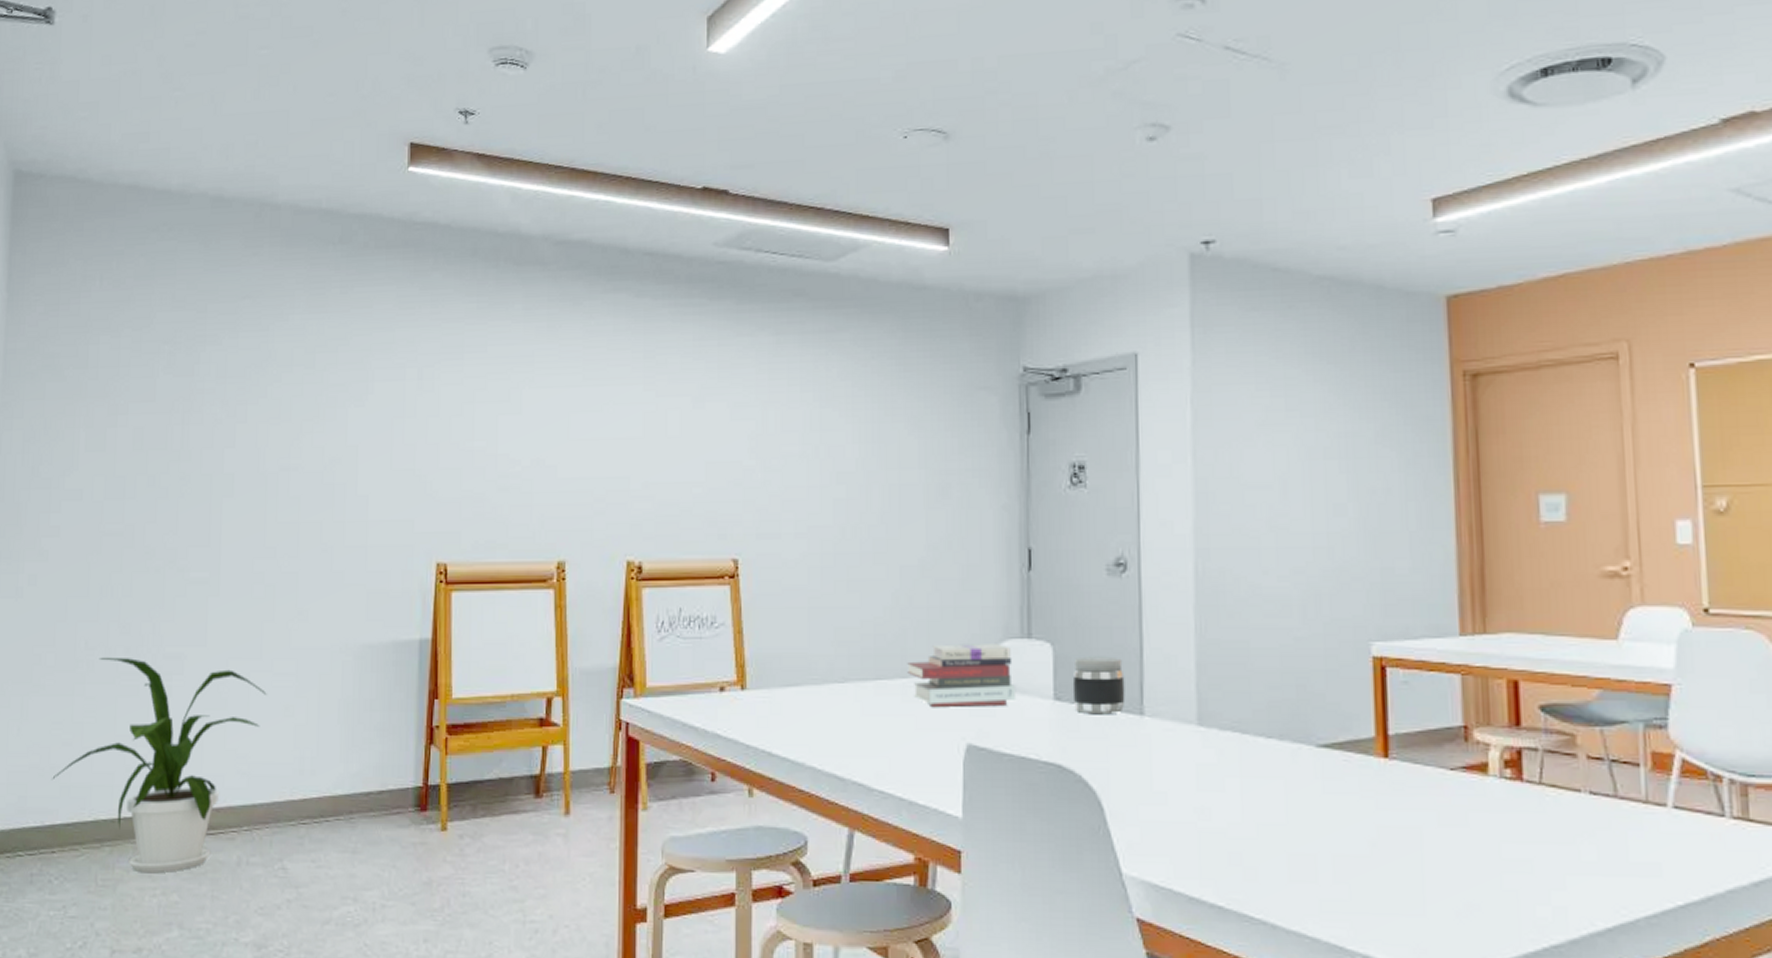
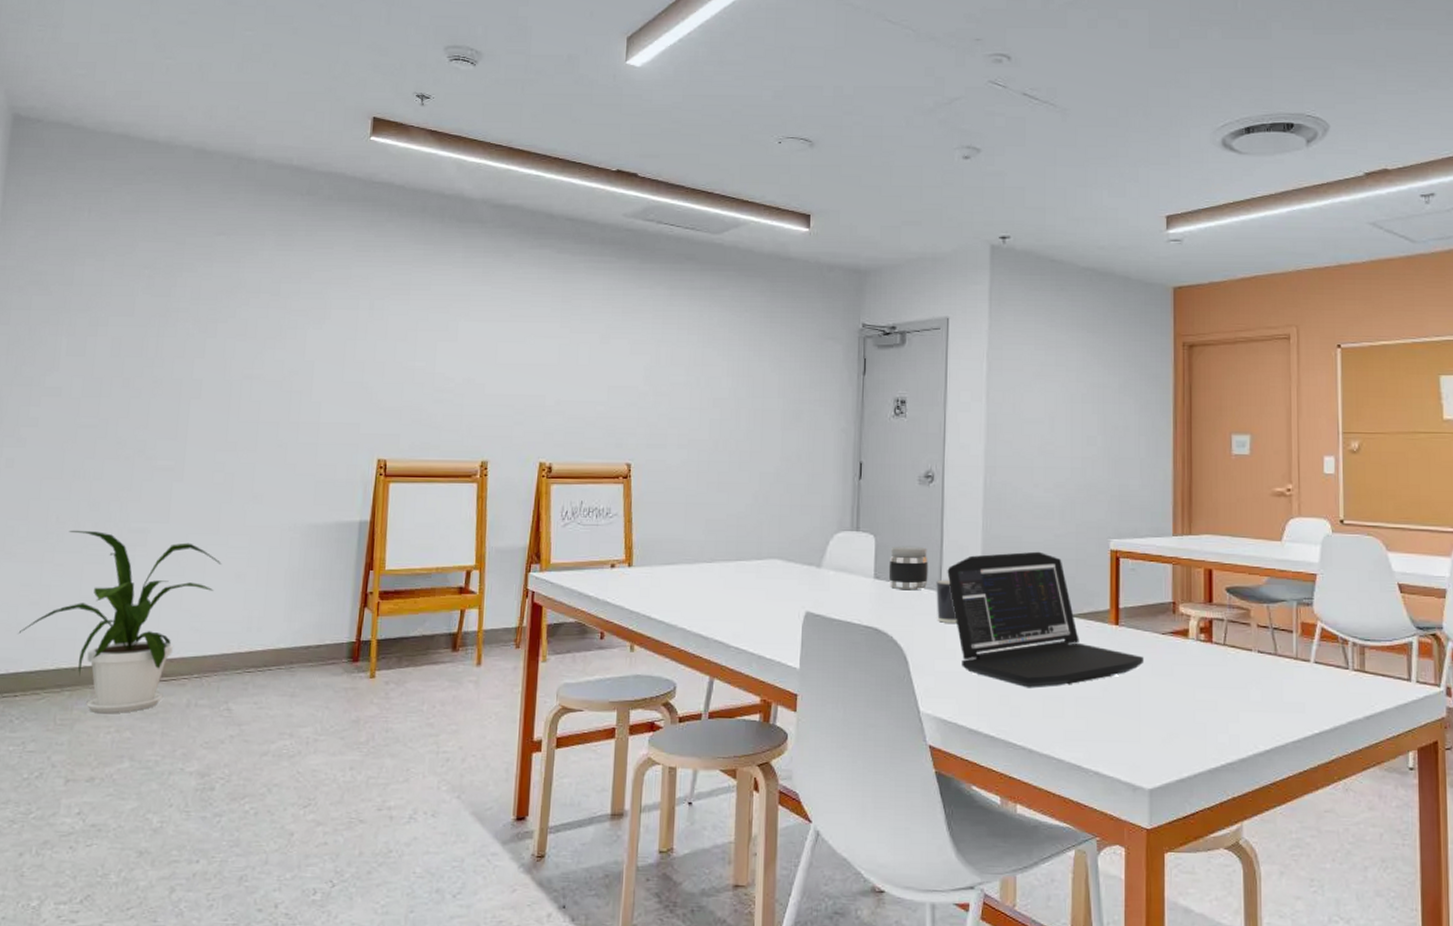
books: present [907,644,1017,707] -> none [762,534,846,583]
mug: none [1134,699,1166,757] -> present [935,579,957,623]
laptop: none [1150,660,1427,844] -> present [947,551,1145,689]

